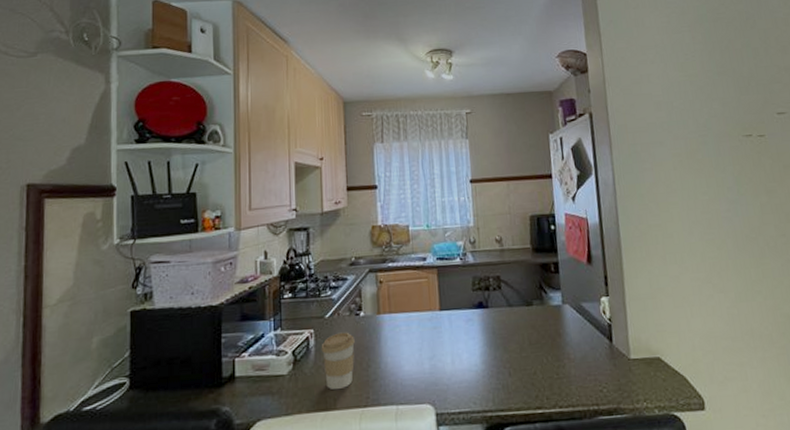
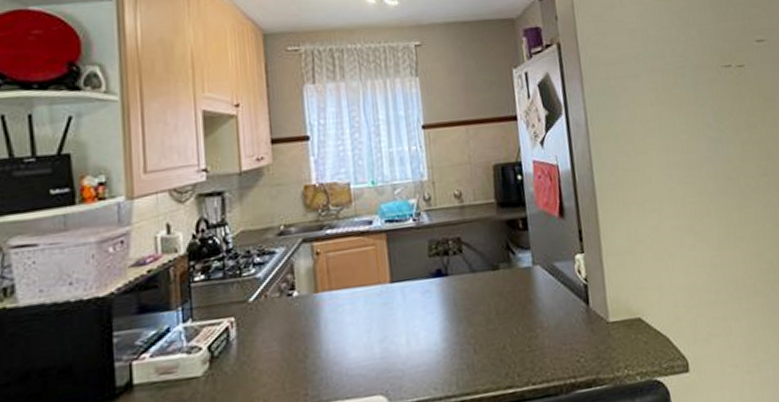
coffee cup: present [321,332,355,390] -> none [244,317,288,390]

